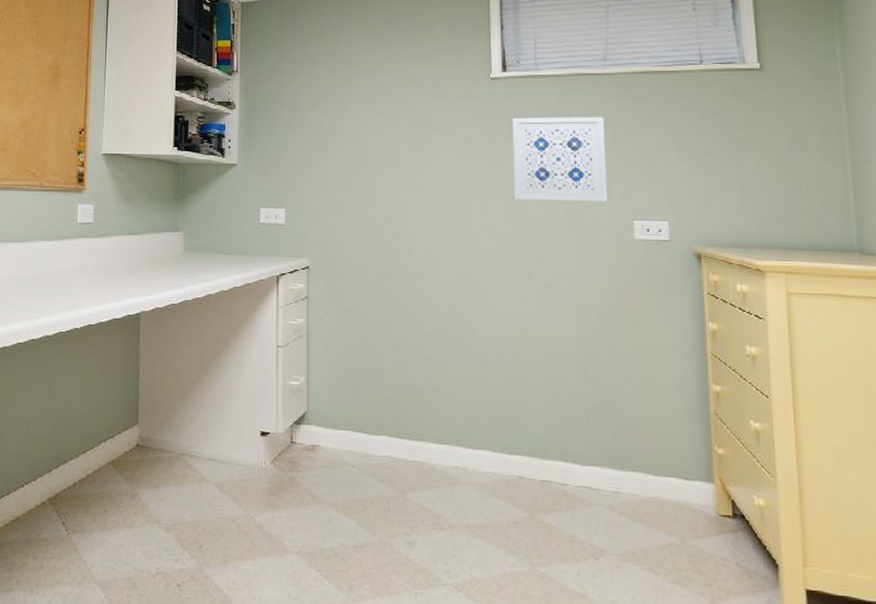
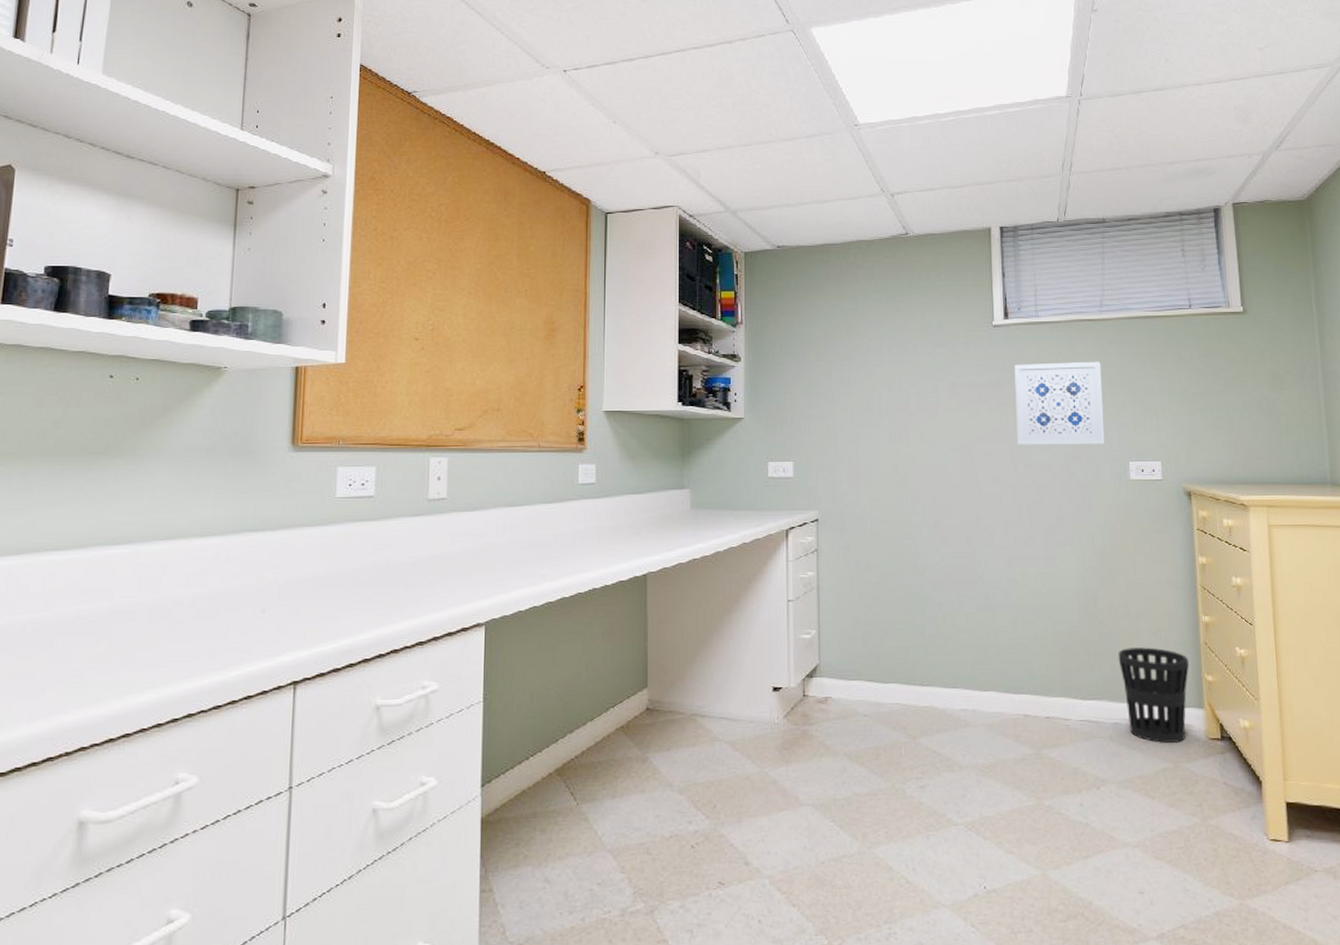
wastebasket: none [619,414,697,517] -> present [1118,647,1189,743]

